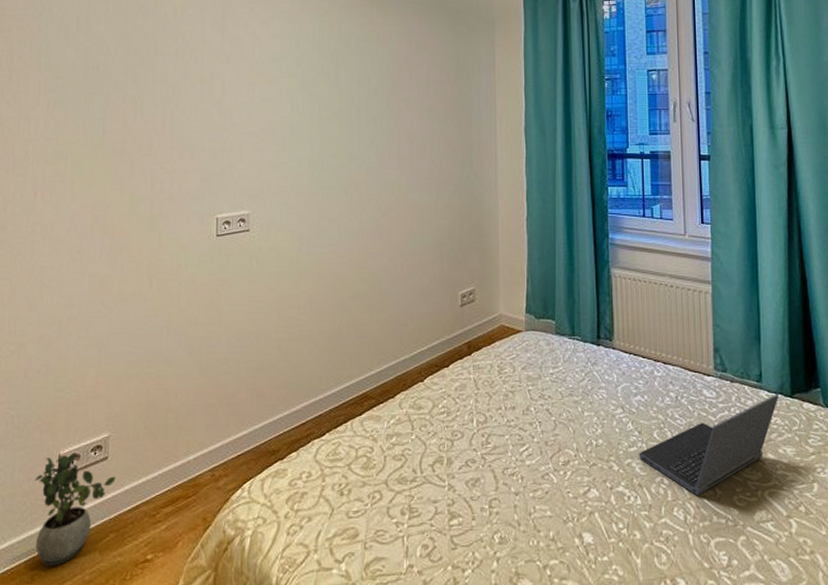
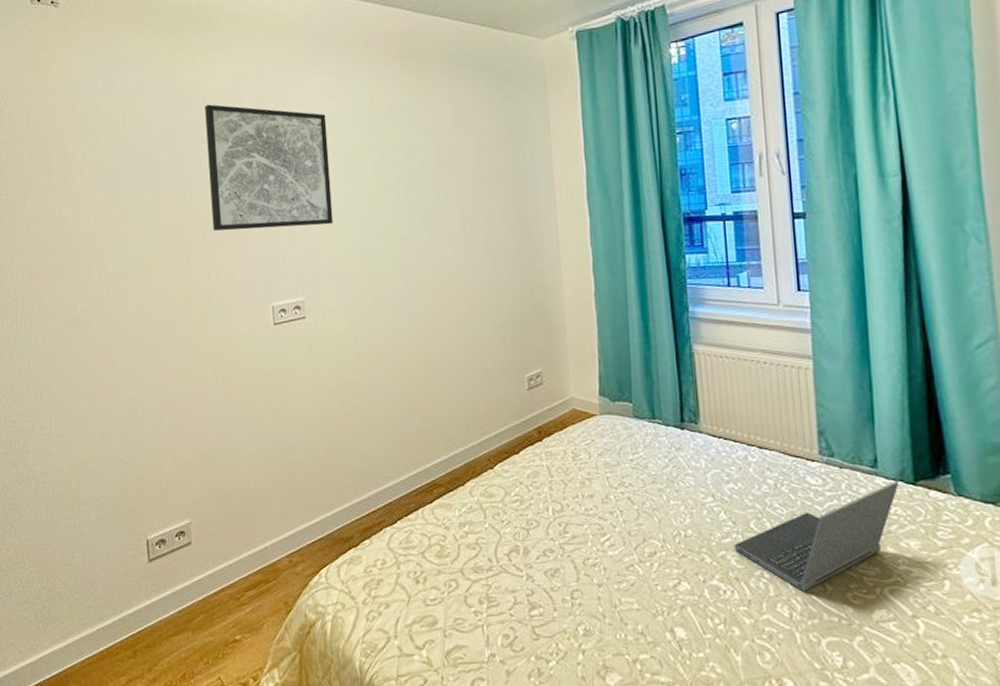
potted plant: present [35,452,116,566] -> none [128,538,200,643]
wall art: none [162,19,286,142] -> present [205,104,333,231]

